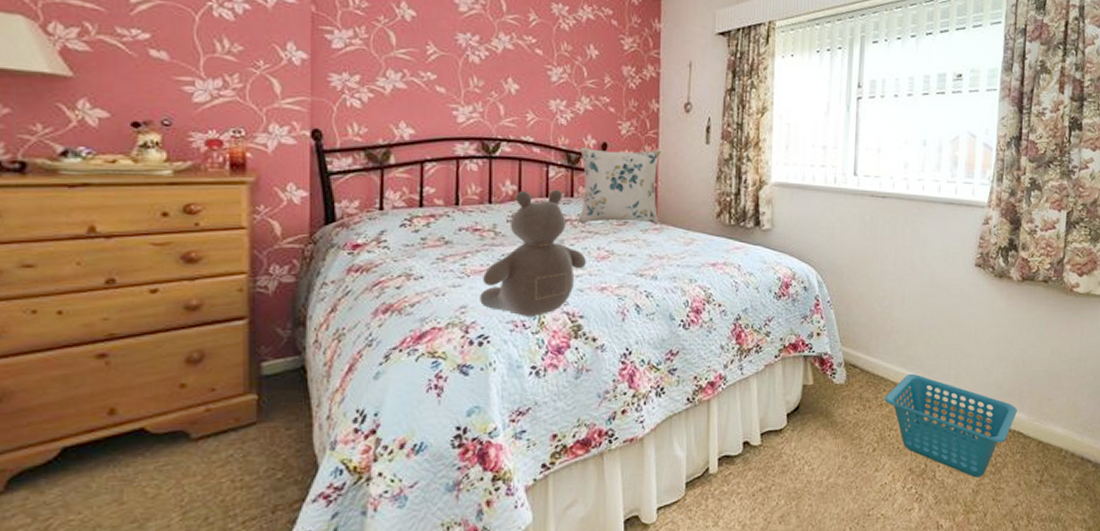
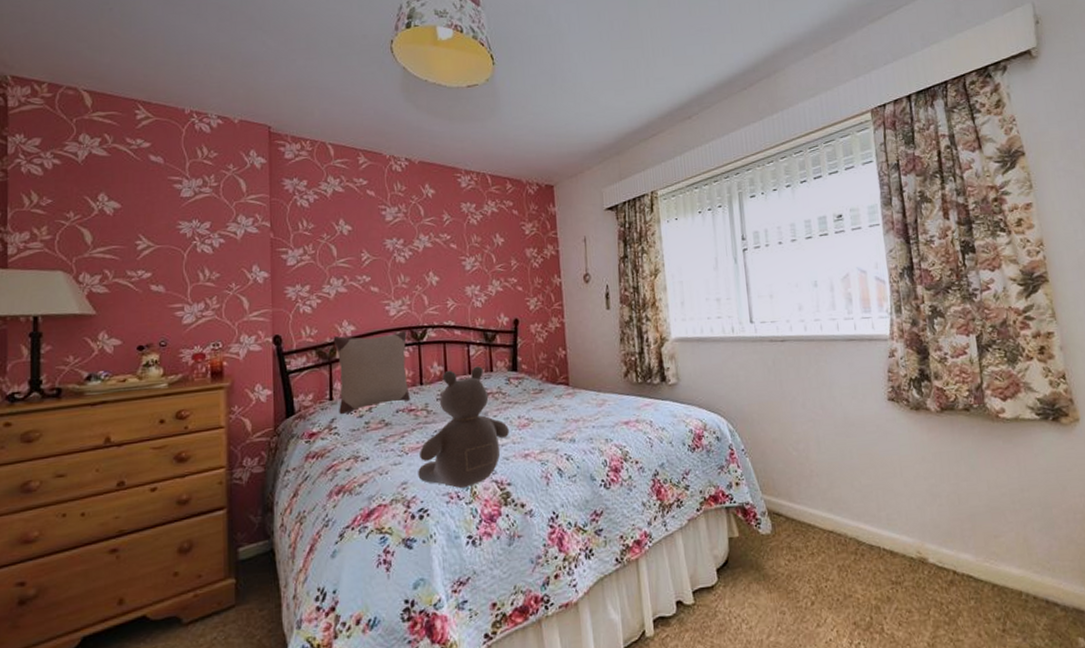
pillow: none [387,139,476,228] -> present [333,331,410,415]
pillow: present [579,147,661,224] -> none [495,319,572,396]
laundry basket: present [884,373,1017,478] -> none [815,518,962,629]

